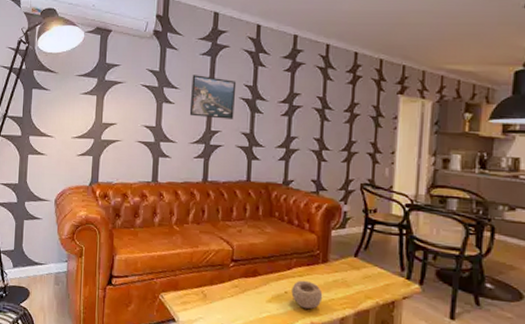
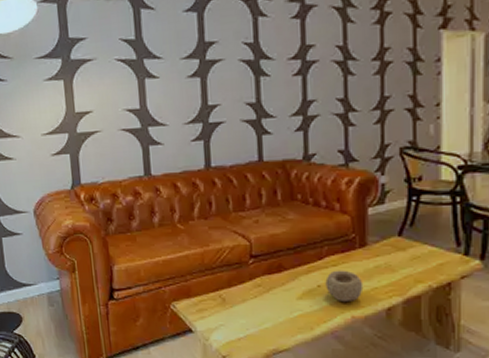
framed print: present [189,75,237,119] -> none [177,37,234,91]

